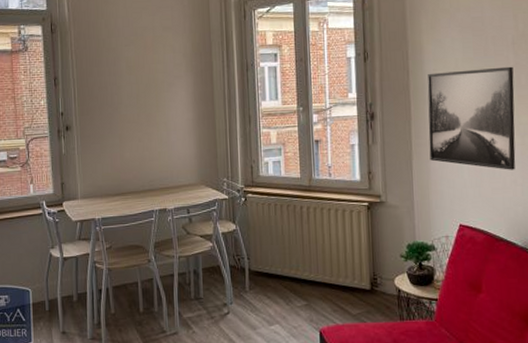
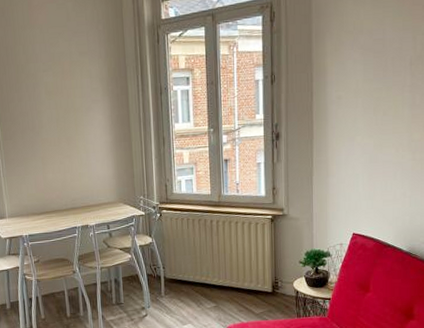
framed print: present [427,66,516,170] -> none [328,86,409,184]

